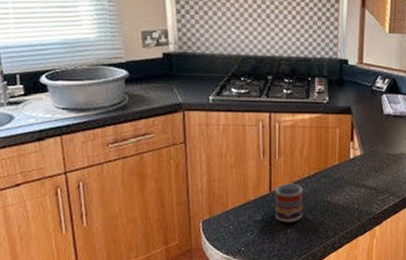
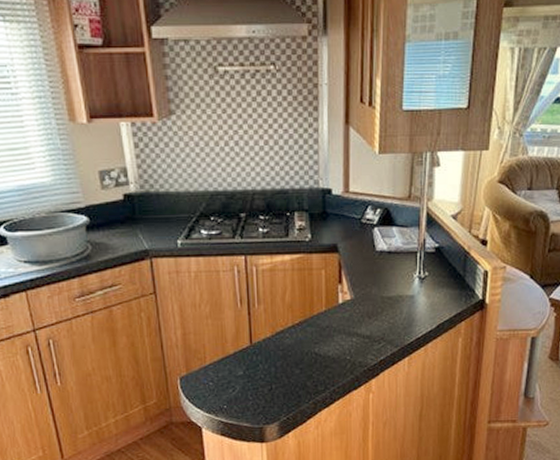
cup: present [275,184,303,223] -> none [256,334,289,378]

